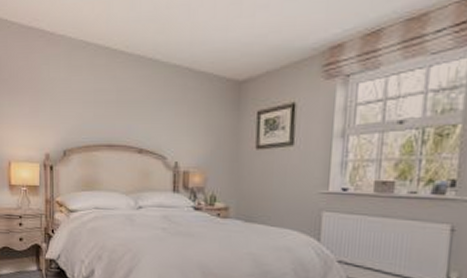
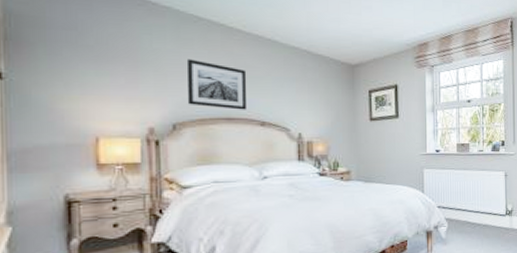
wall art: none [75,85,128,136] -> present [186,58,248,110]

